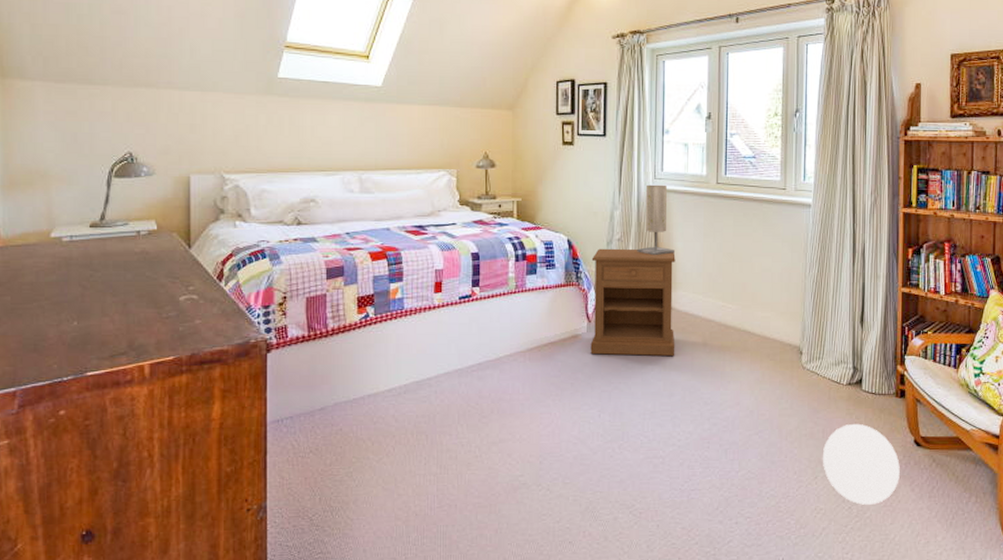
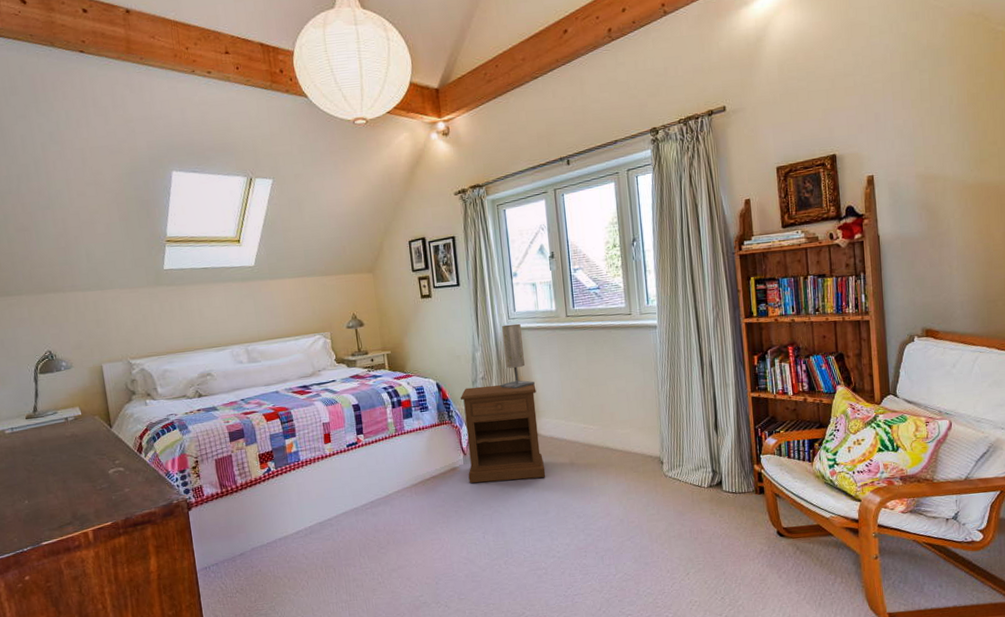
ball: present [822,423,900,505] -> none [692,521,767,595]

